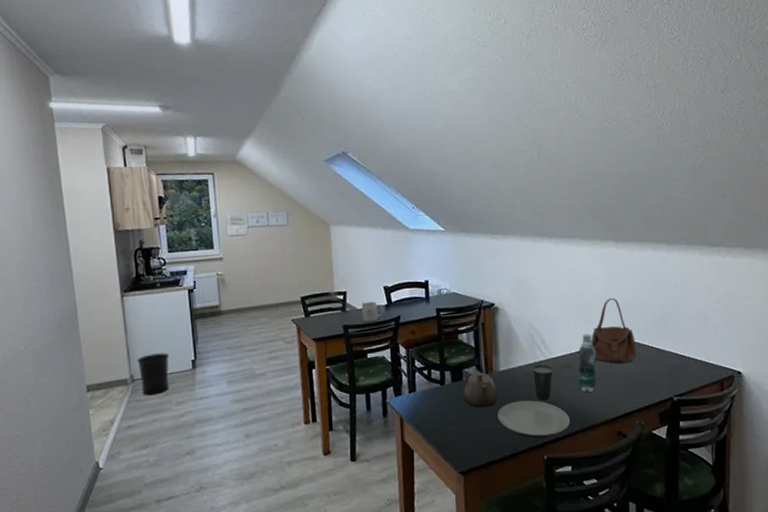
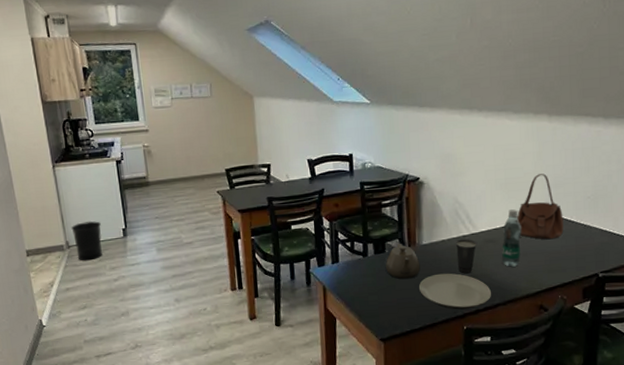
mug: present [361,301,385,322] -> none [285,174,308,195]

